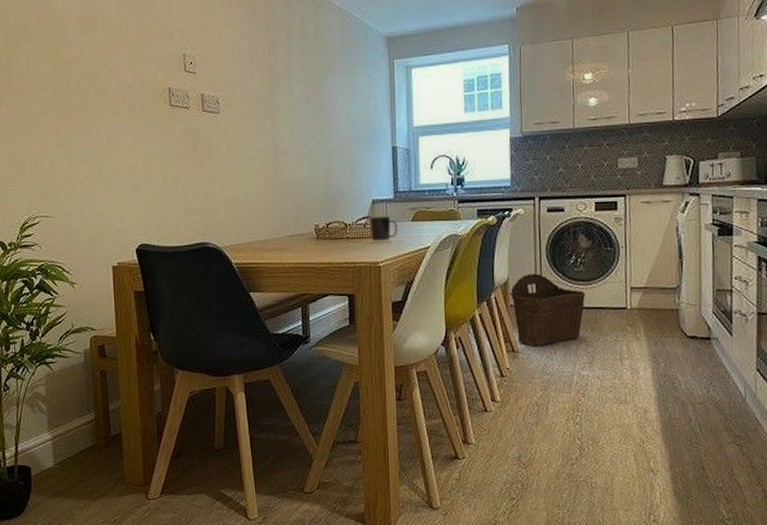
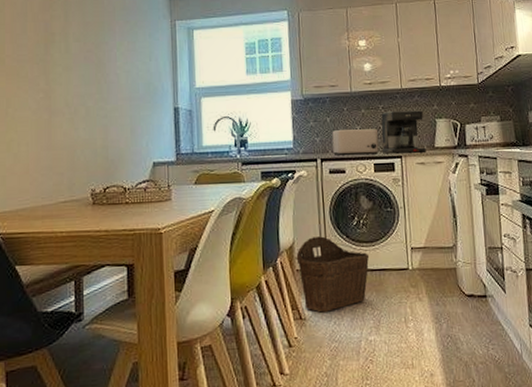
mug: present [369,215,398,243] -> none [150,178,180,208]
toaster: none [551,166,602,195] -> present [332,129,379,157]
coffee maker: none [604,146,653,194] -> present [381,110,426,155]

